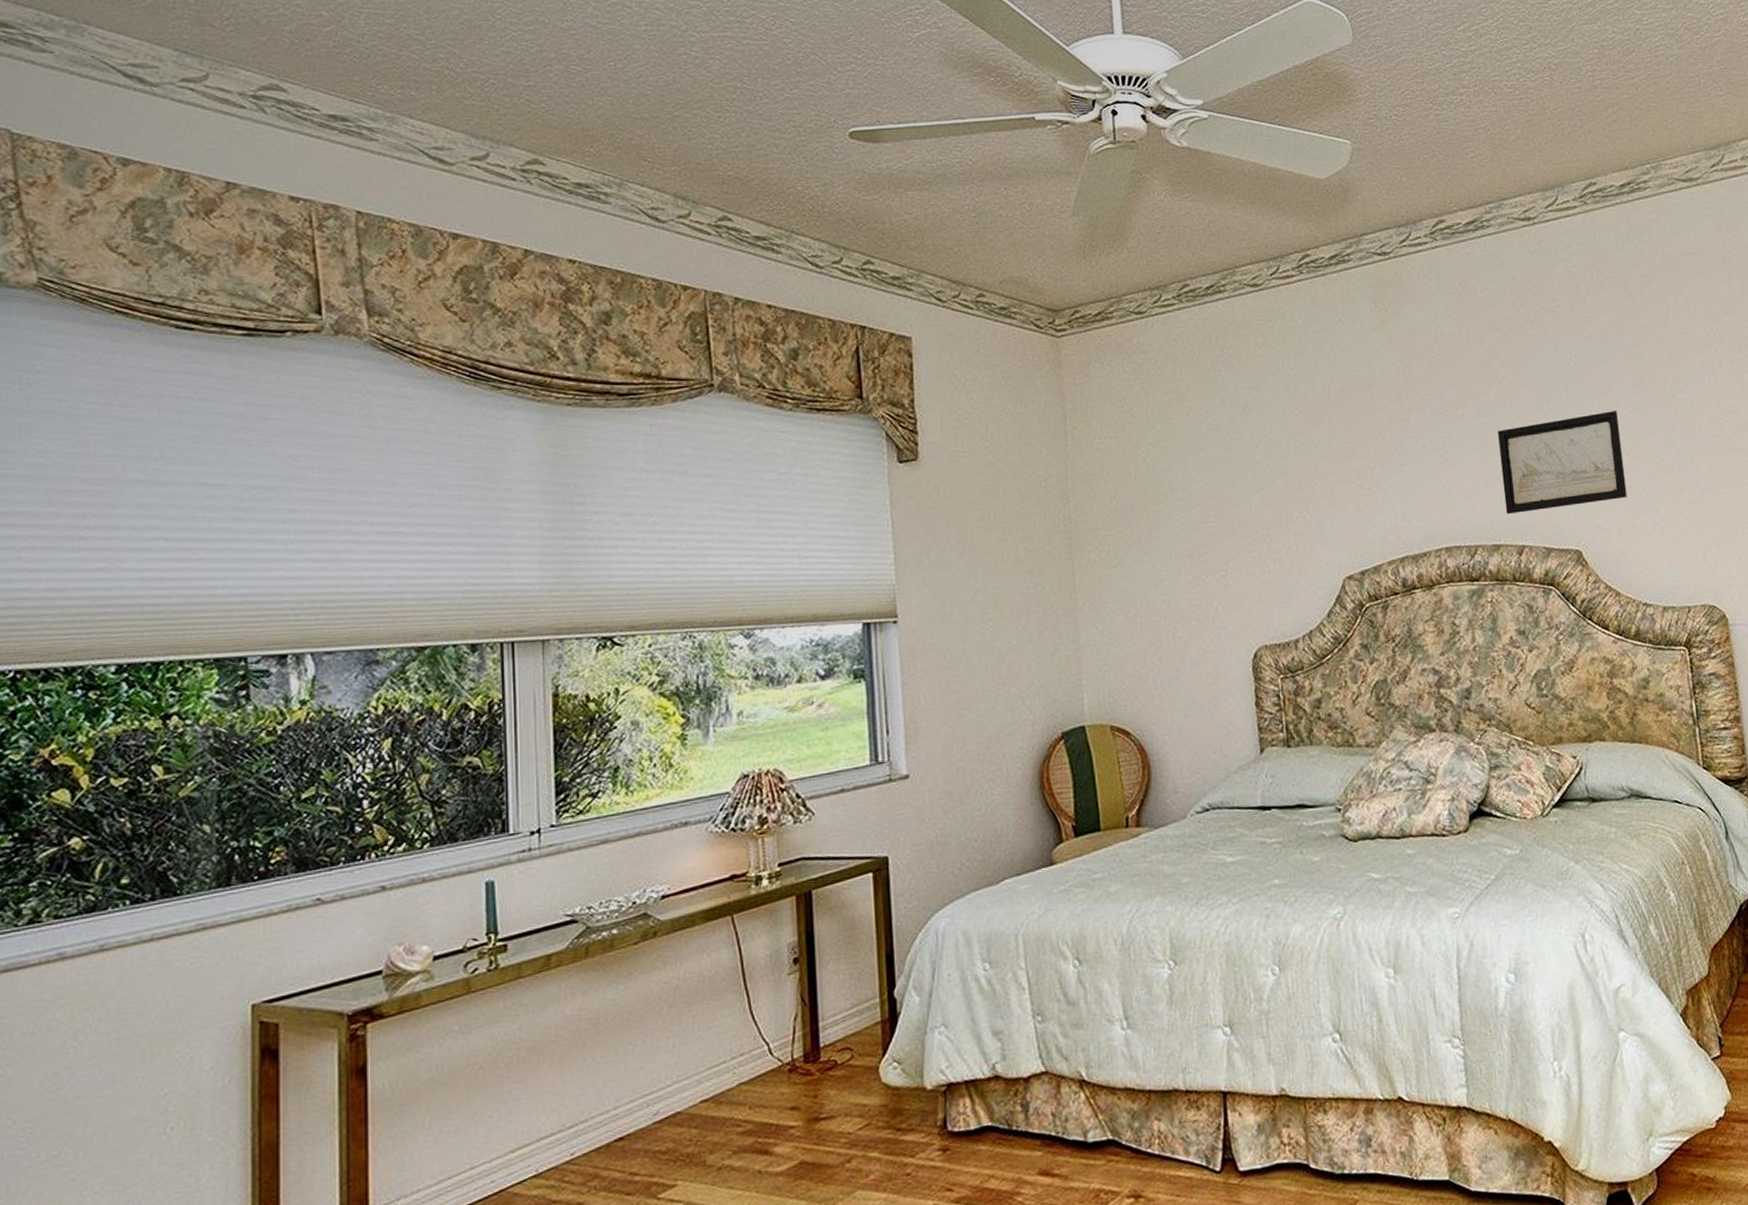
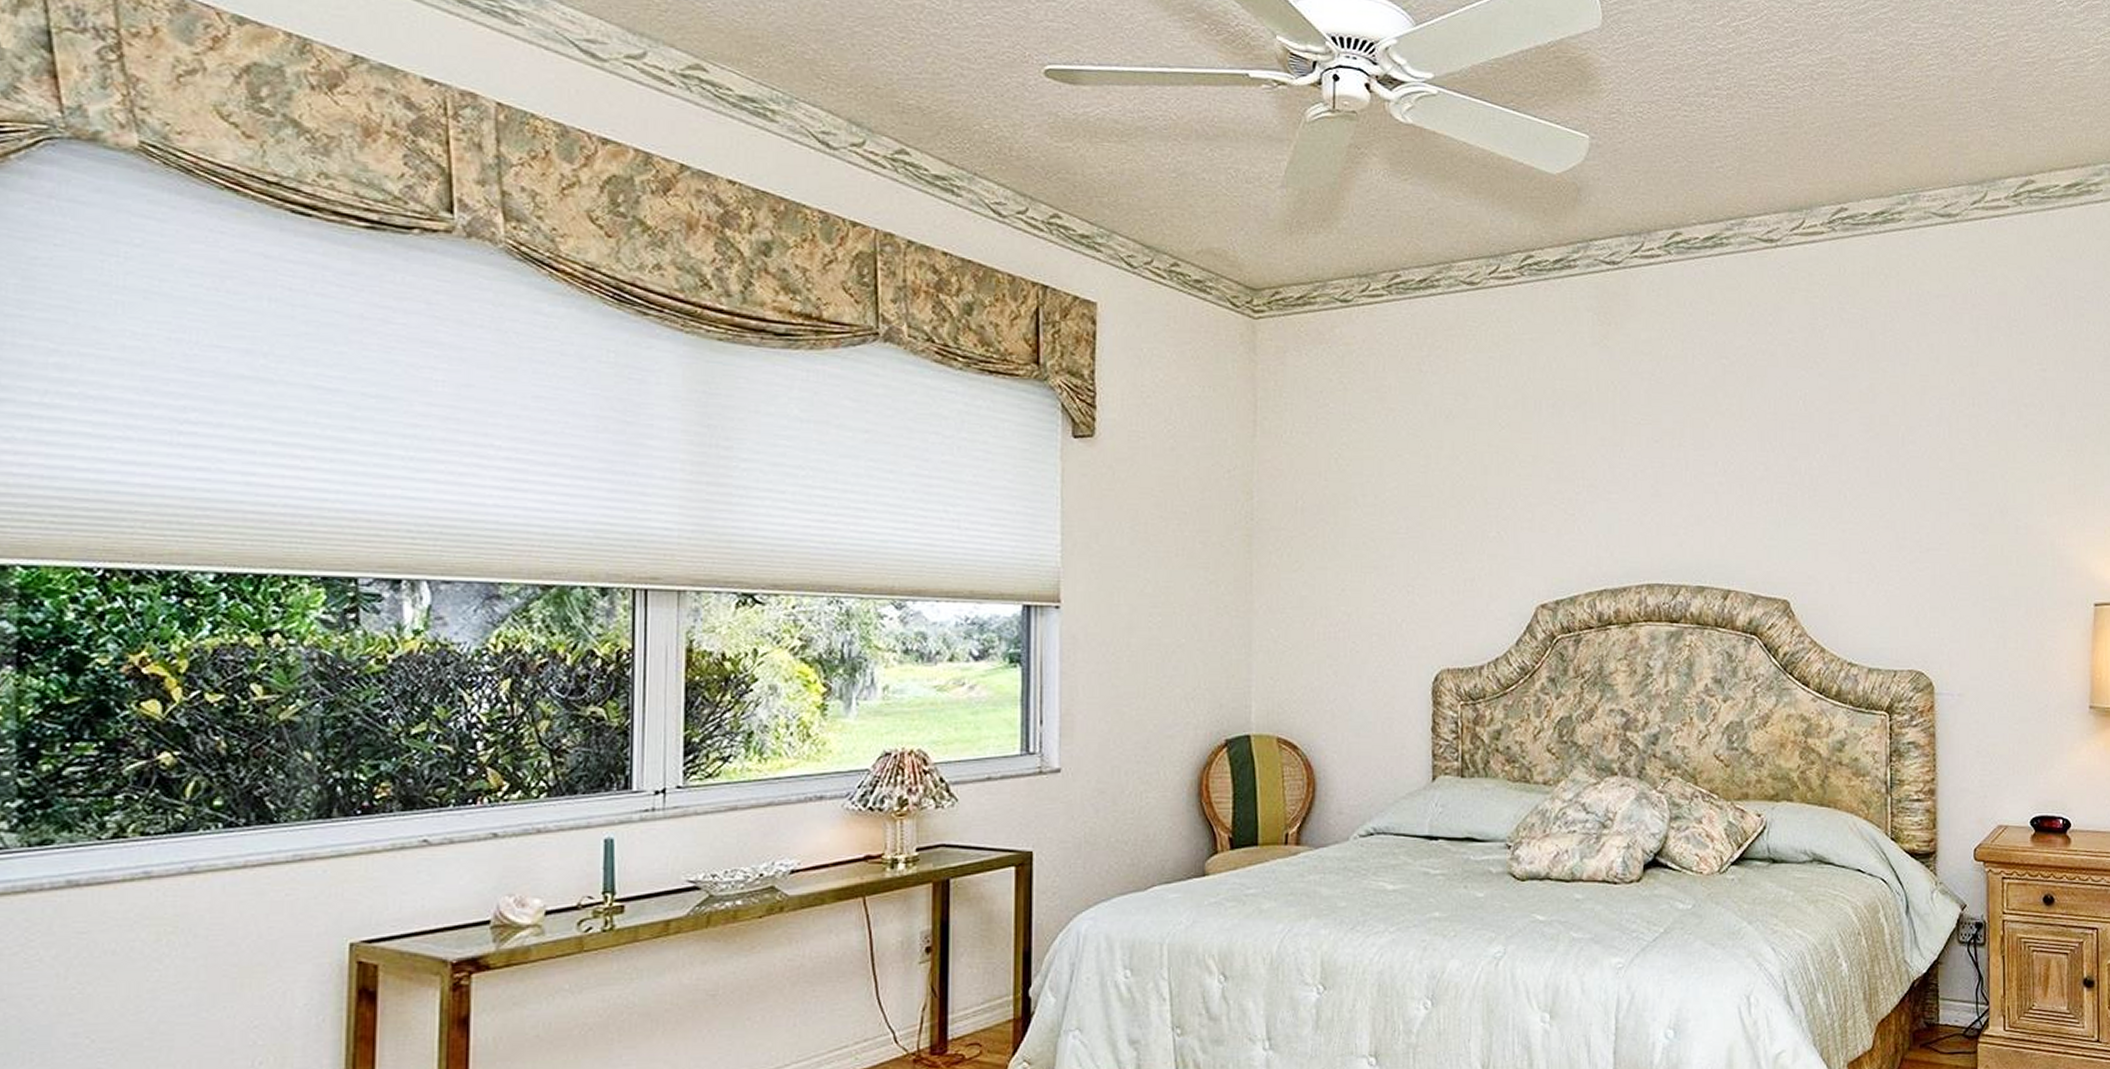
wall art: present [1498,411,1627,515] -> none [1714,456,1844,556]

